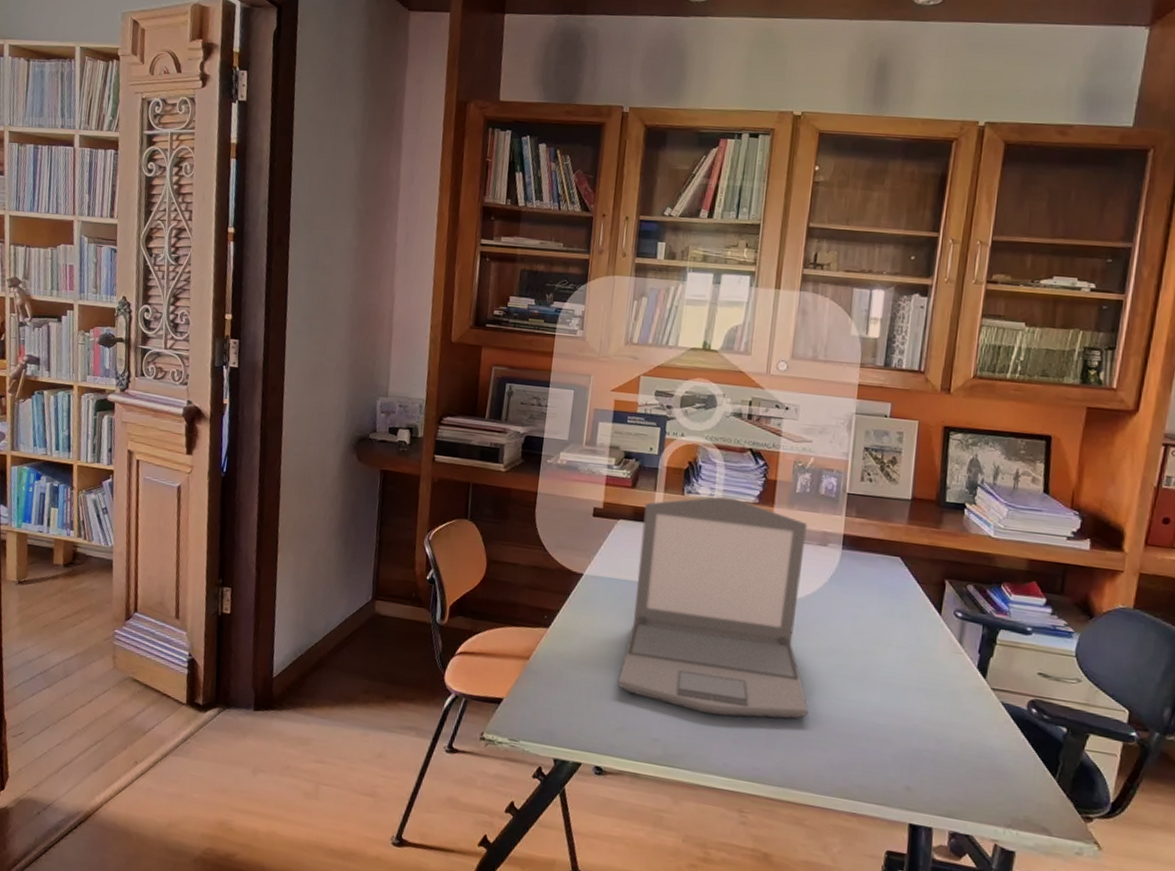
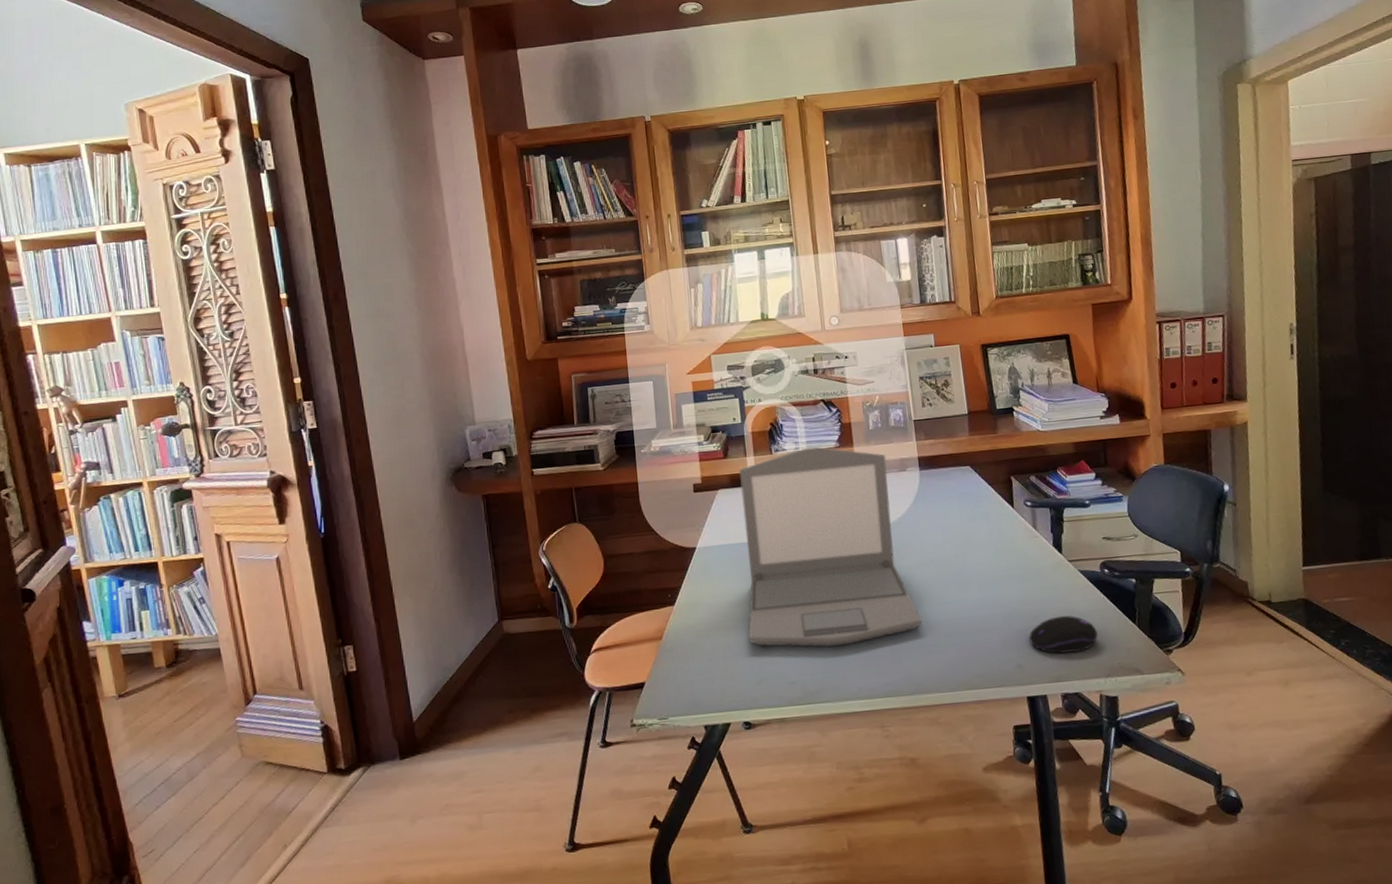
computer mouse: none [926,746,1008,792] -> present [1029,615,1098,654]

